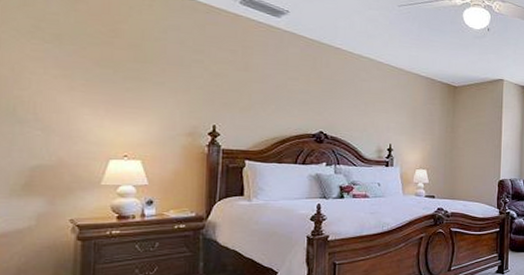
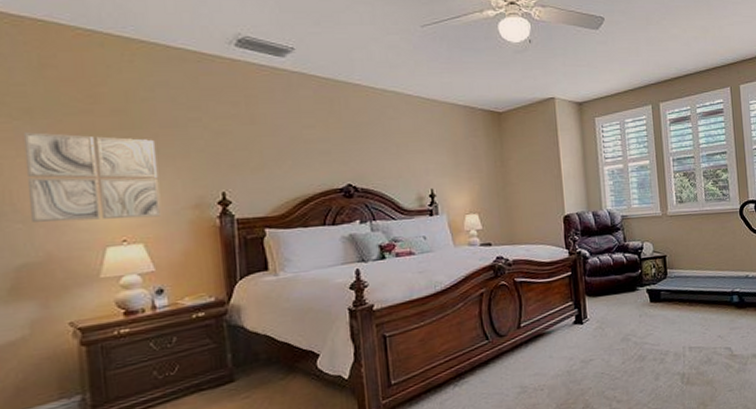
wall art: none [50,54,162,139] -> present [22,132,162,222]

